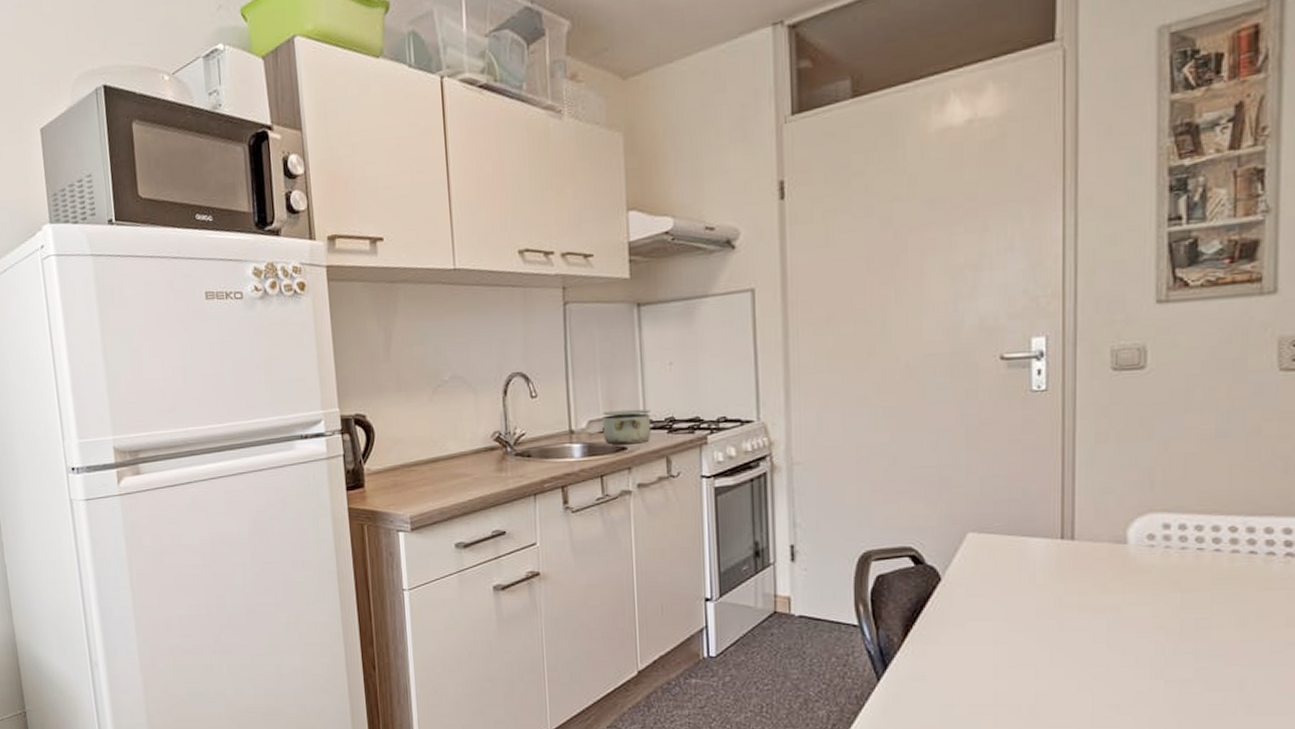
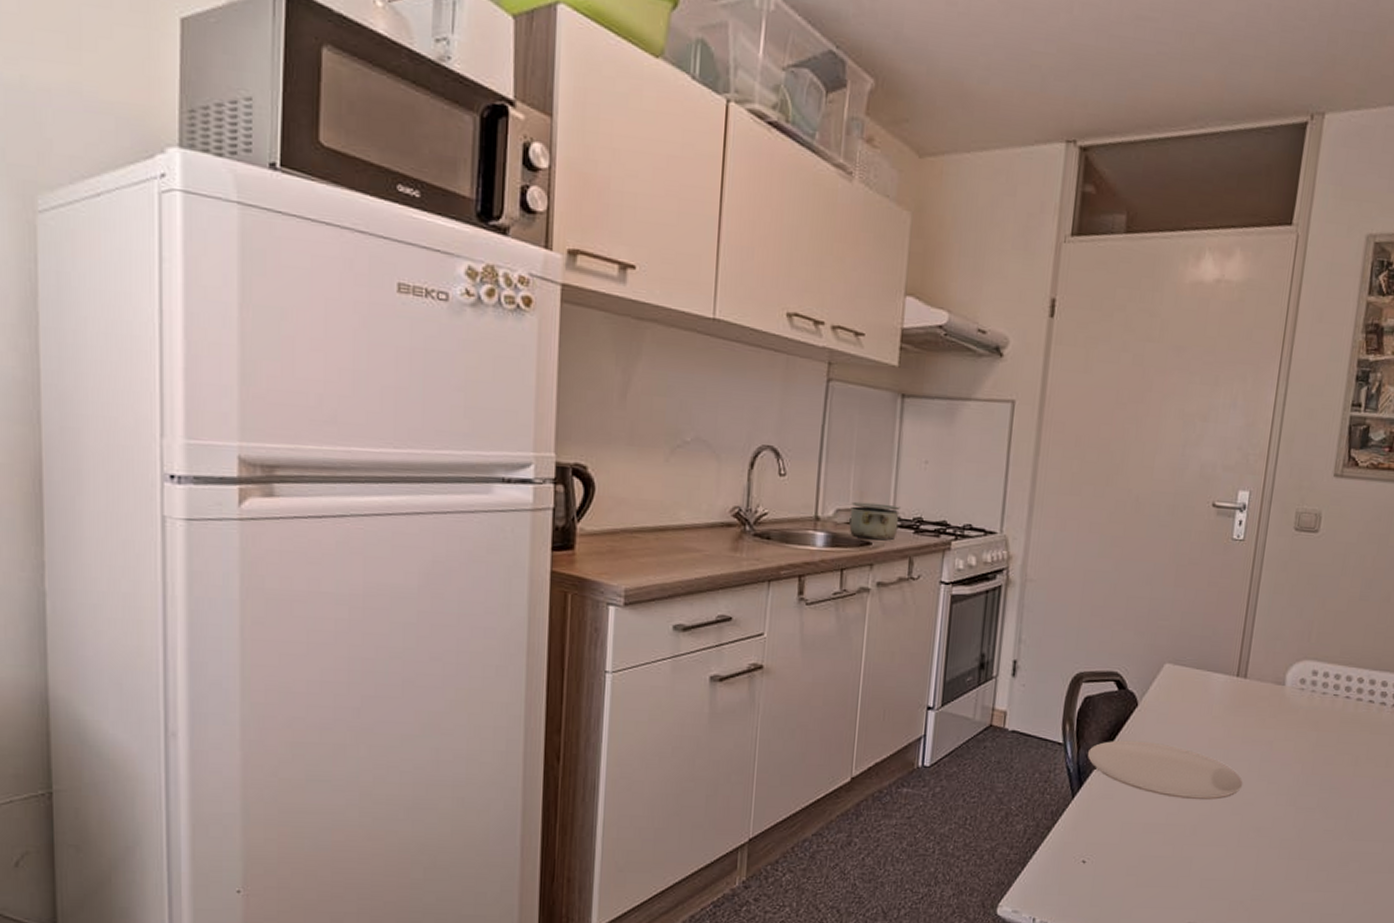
plate: none [888,617,1088,677] -> present [1087,740,1243,800]

